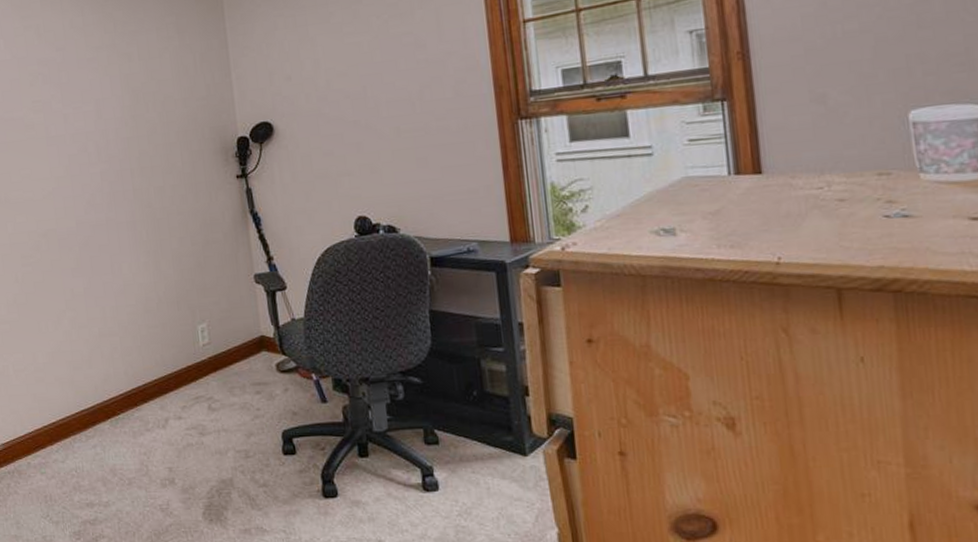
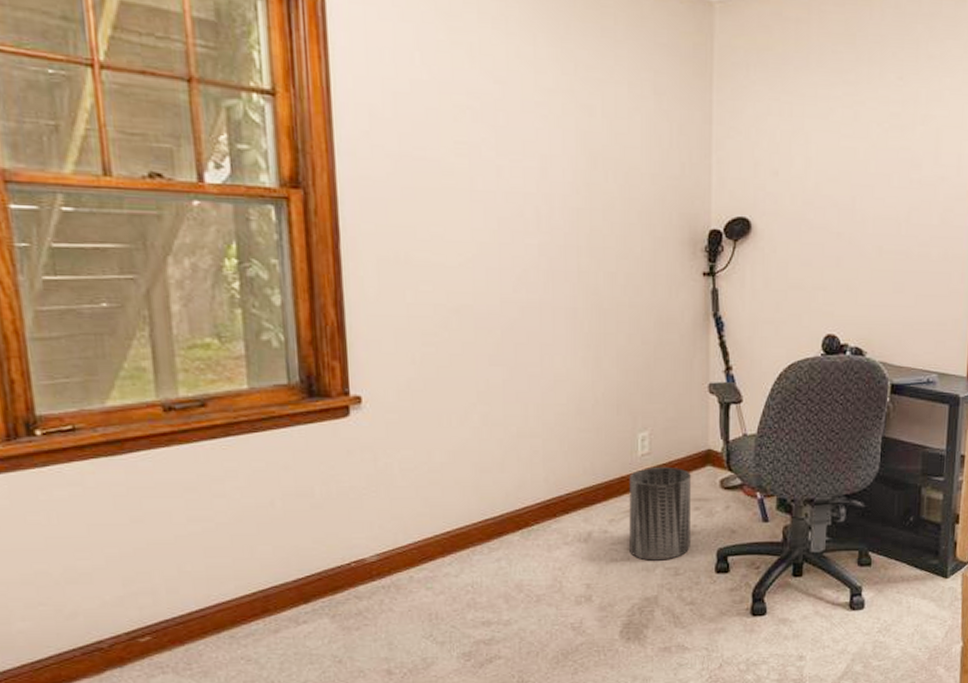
trash can: none [194,354,257,444] -> present [629,466,691,561]

